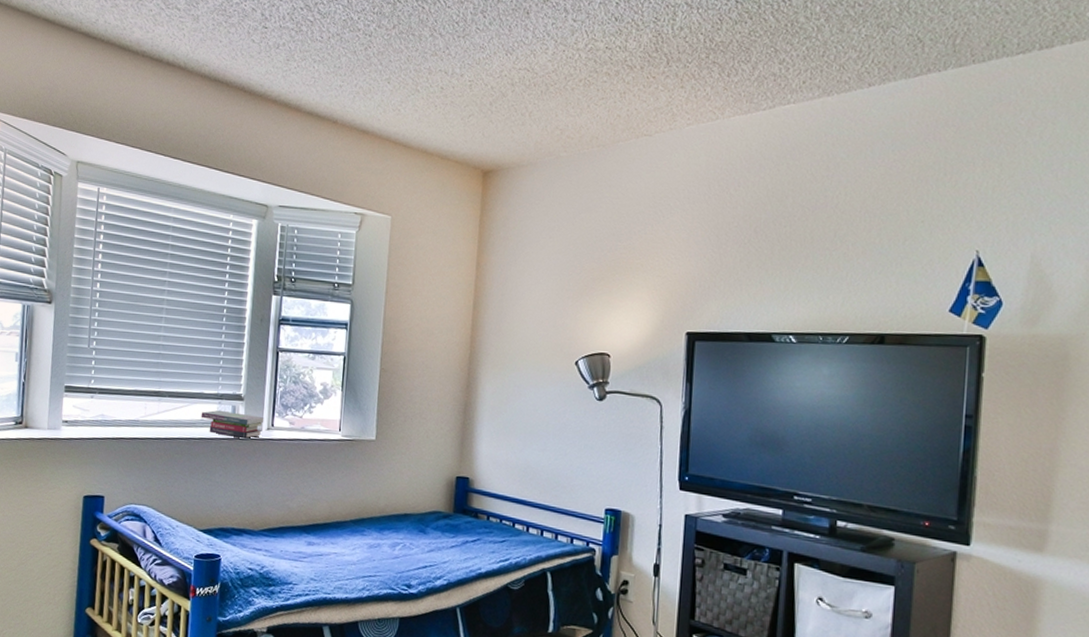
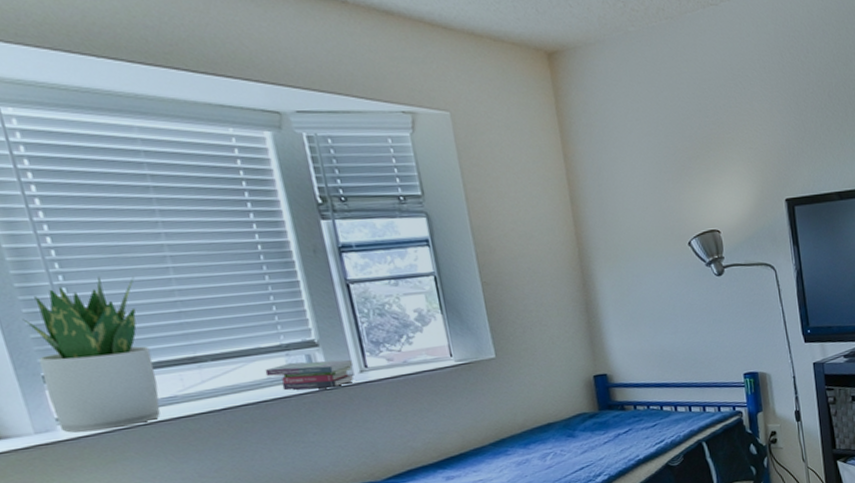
planter: none [63,316,139,438] -> present [22,275,161,434]

